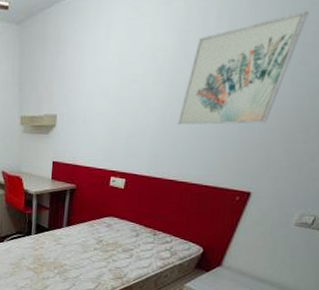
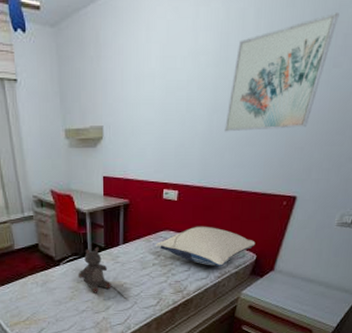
stuffed bear: none [20,227,52,272] -> present [78,246,111,293]
pillow: none [98,215,203,257] -> present [155,226,256,267]

